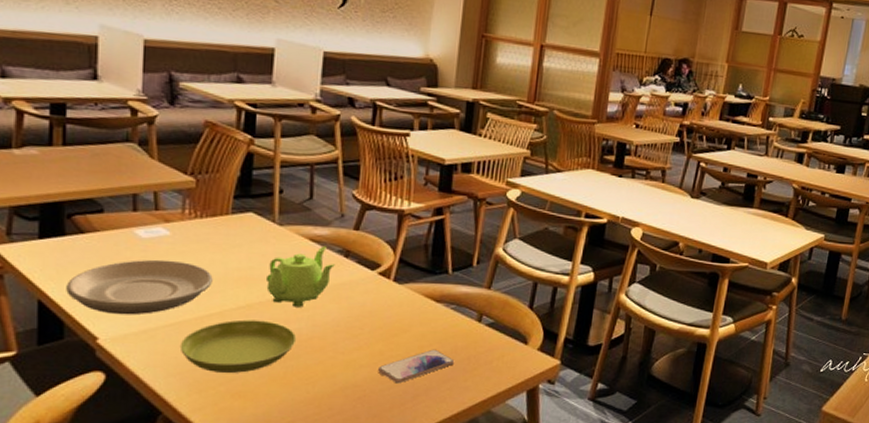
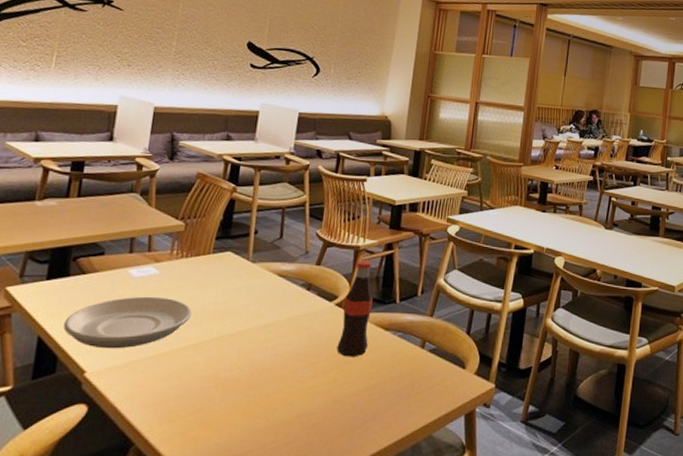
saucer: present [179,319,297,374] -> none [156,351,261,404]
teapot: present [265,246,335,307] -> none [237,280,298,338]
smartphone: present [378,349,455,384] -> none [331,375,400,410]
bottle: none [382,226,421,330] -> present [337,261,373,357]

